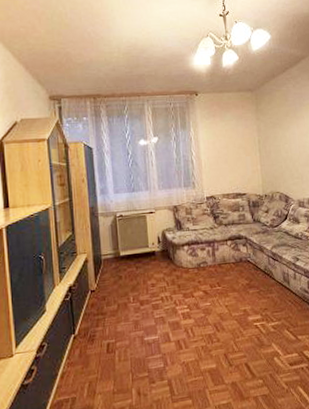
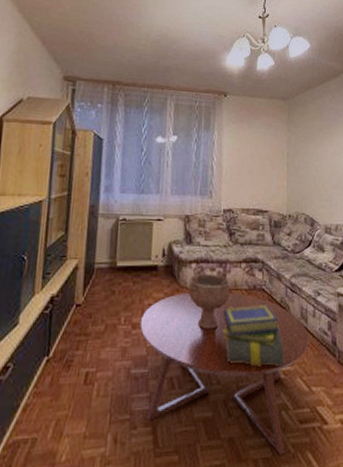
coffee table: none [146,266,292,392] -> present [140,292,309,455]
decorative bowl: none [183,249,220,299] -> present [188,268,230,329]
stack of books: none [216,273,273,325] -> present [223,305,285,367]

